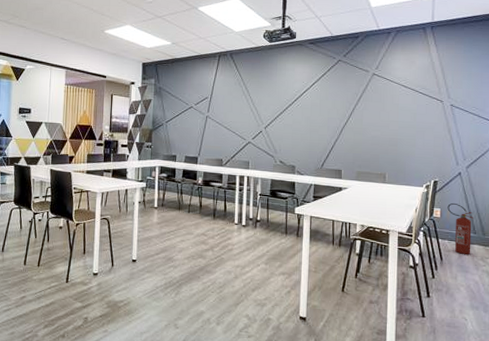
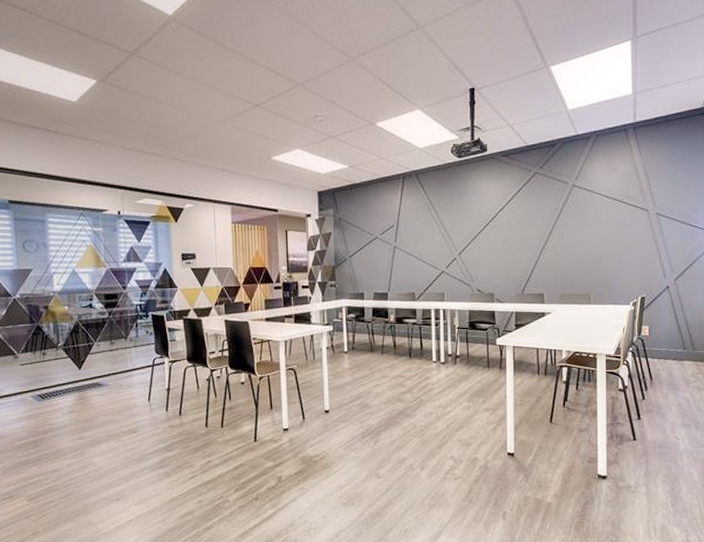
fire extinguisher: present [447,202,474,254] -> none [656,318,684,372]

